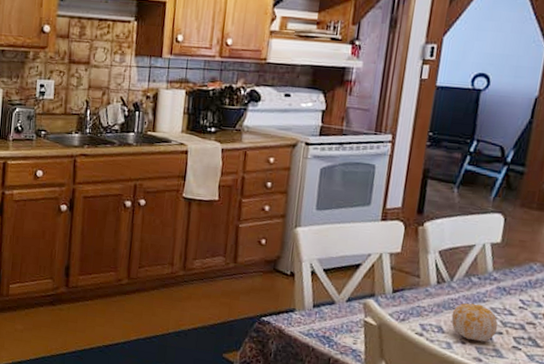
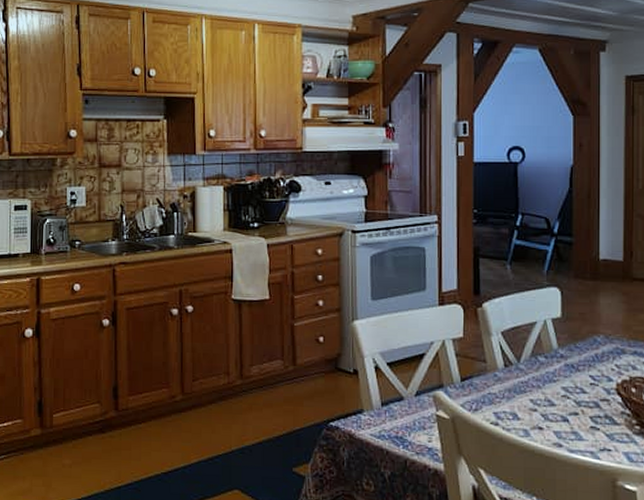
fruit: present [451,303,498,342] -> none [524,384,573,425]

